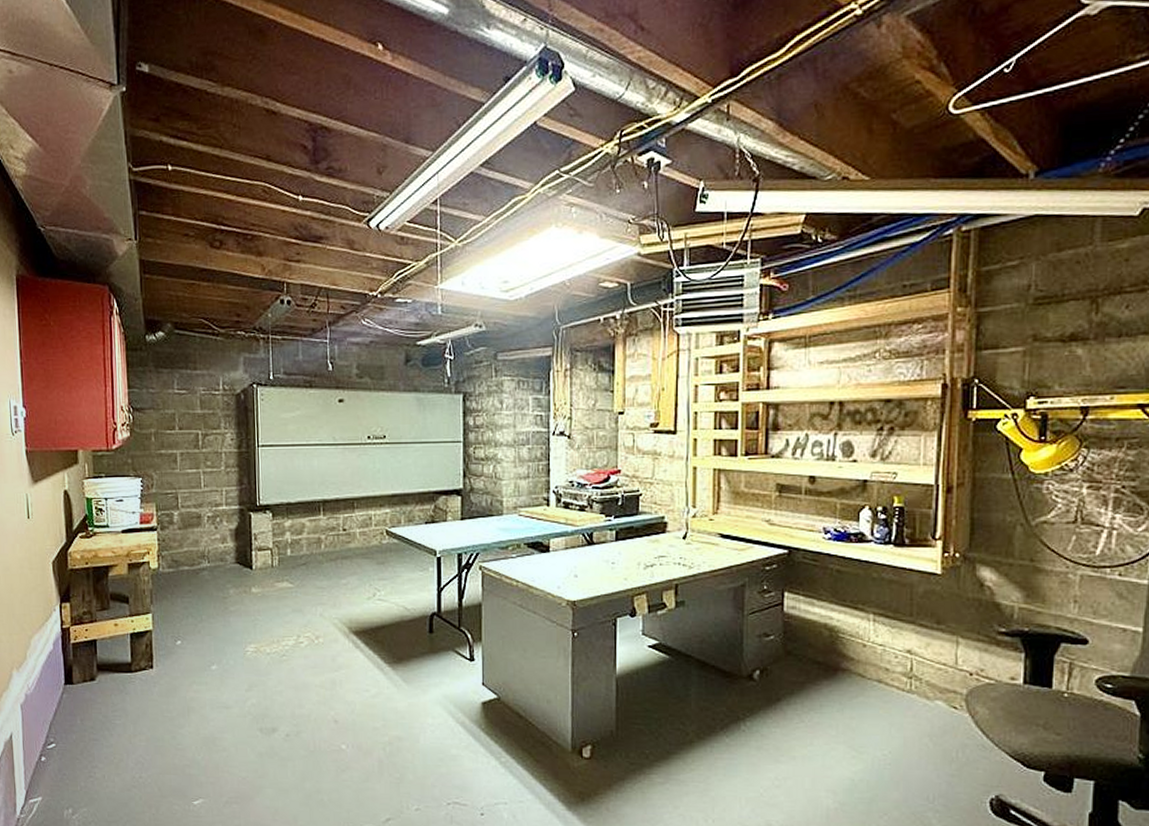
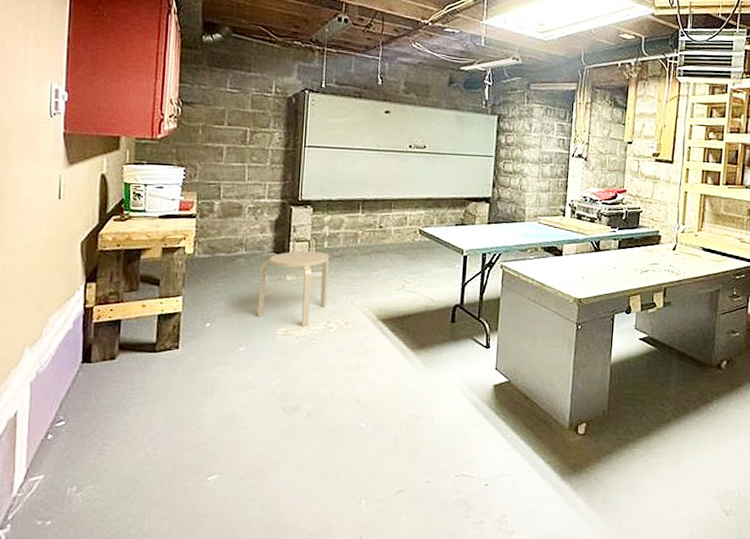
stool: none [224,559,295,642] -> present [257,250,330,327]

